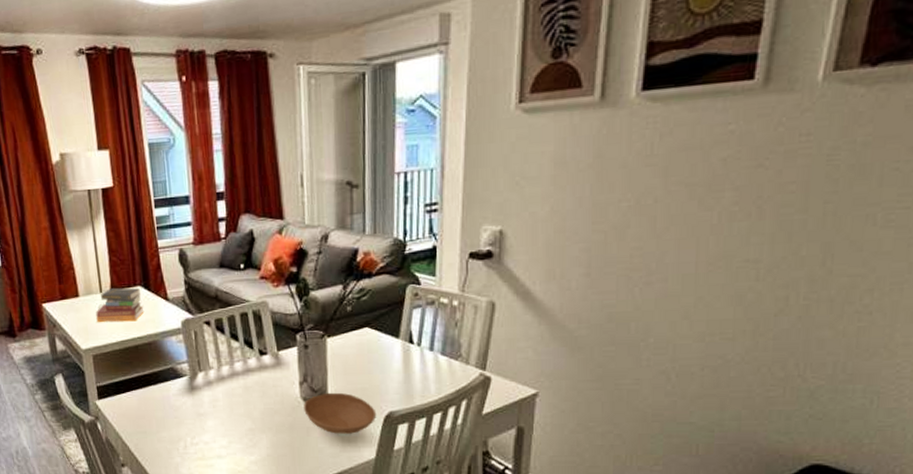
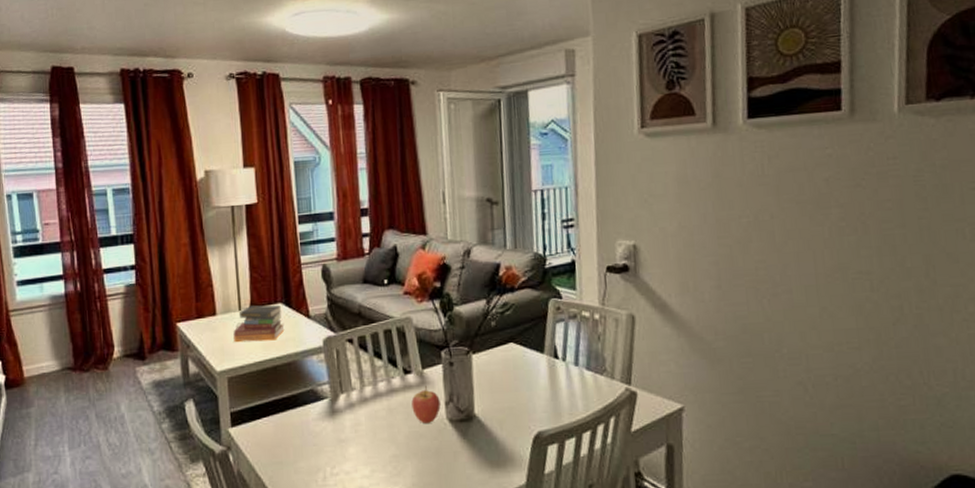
fruit: none [267,367,295,401] -> present [411,386,441,423]
bowl: present [304,392,377,434] -> none [450,412,525,458]

